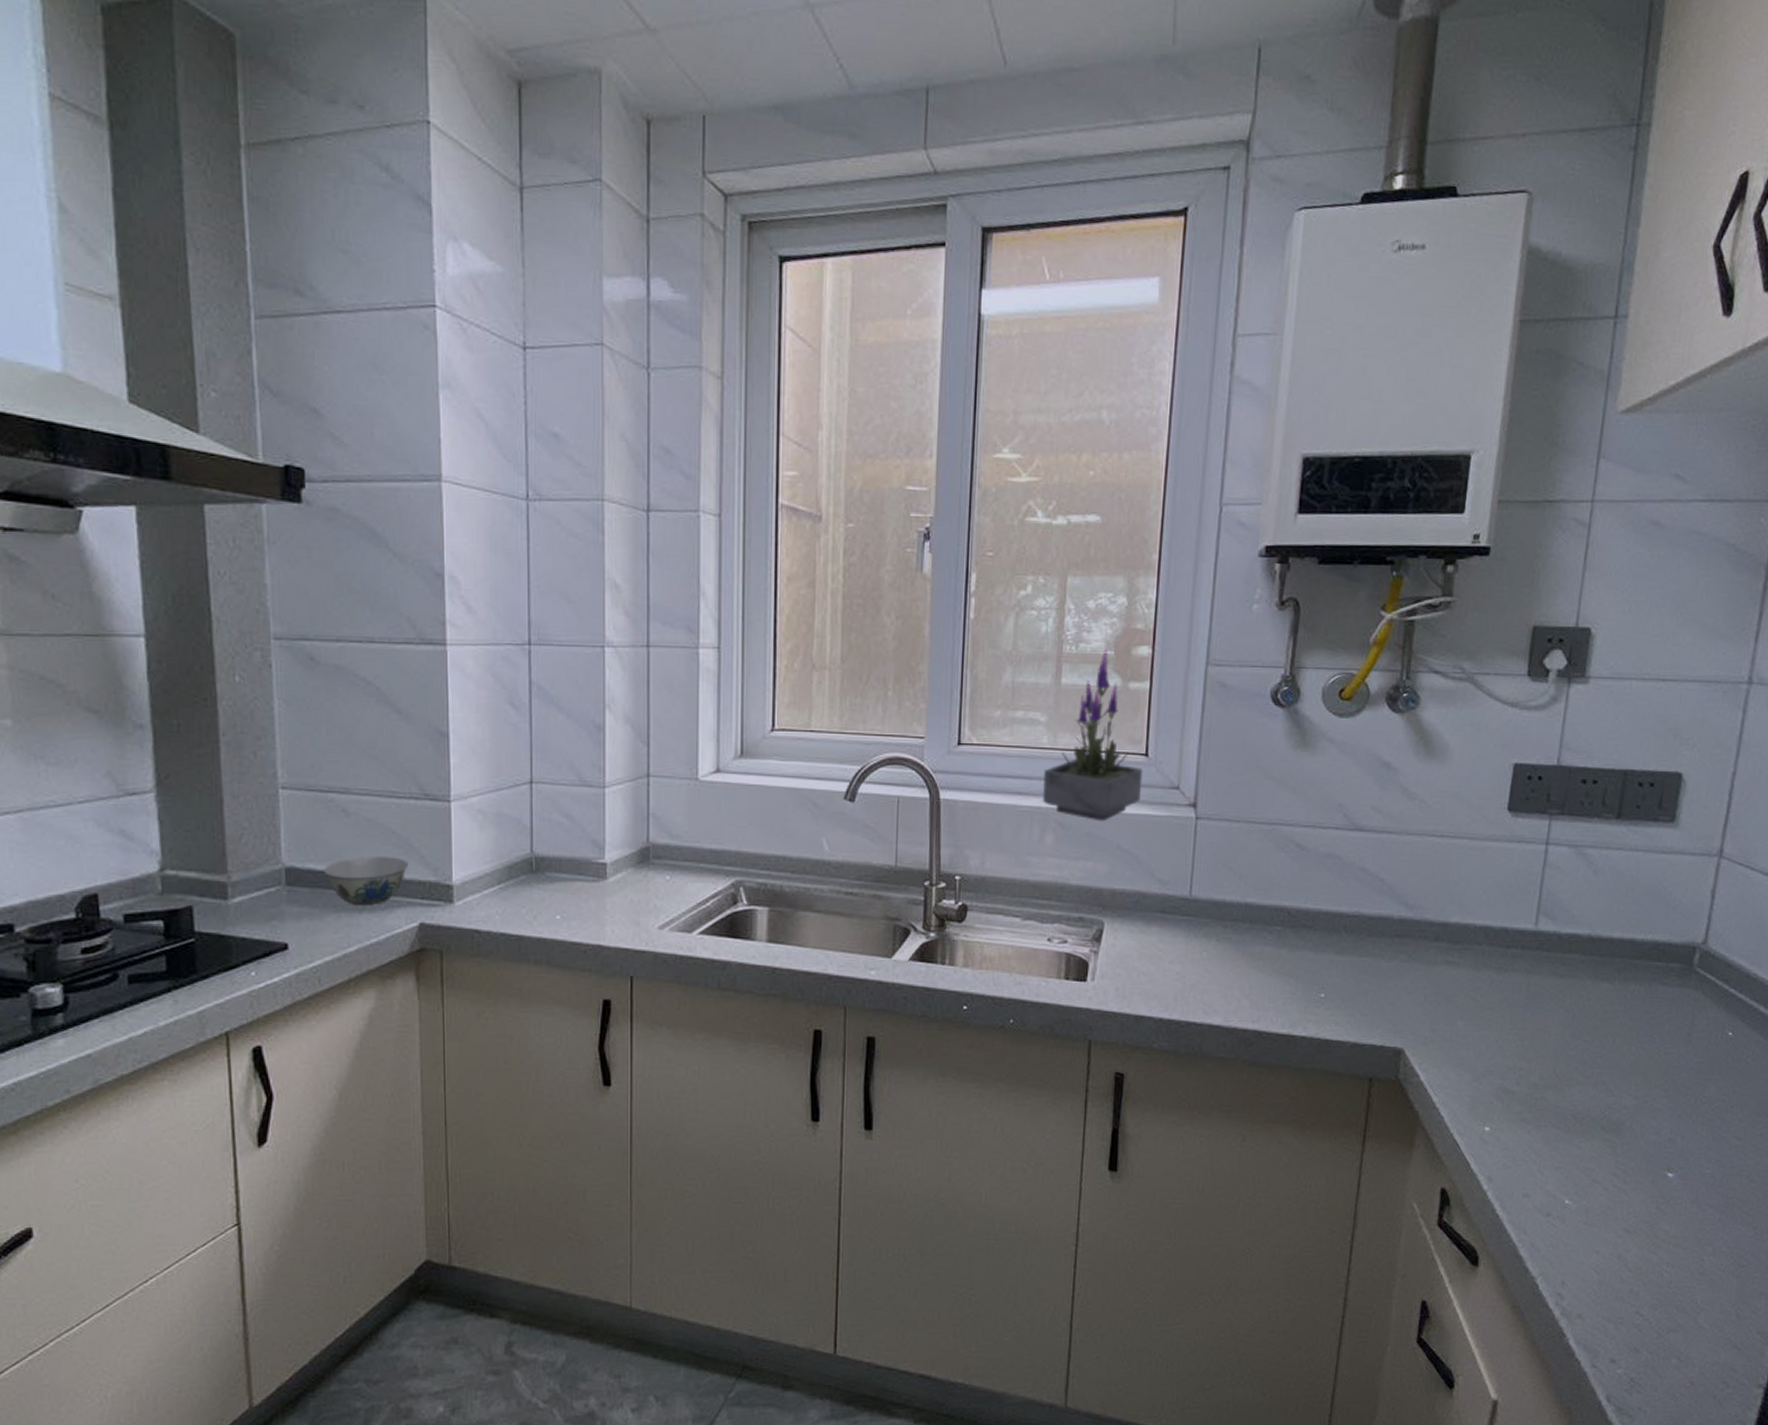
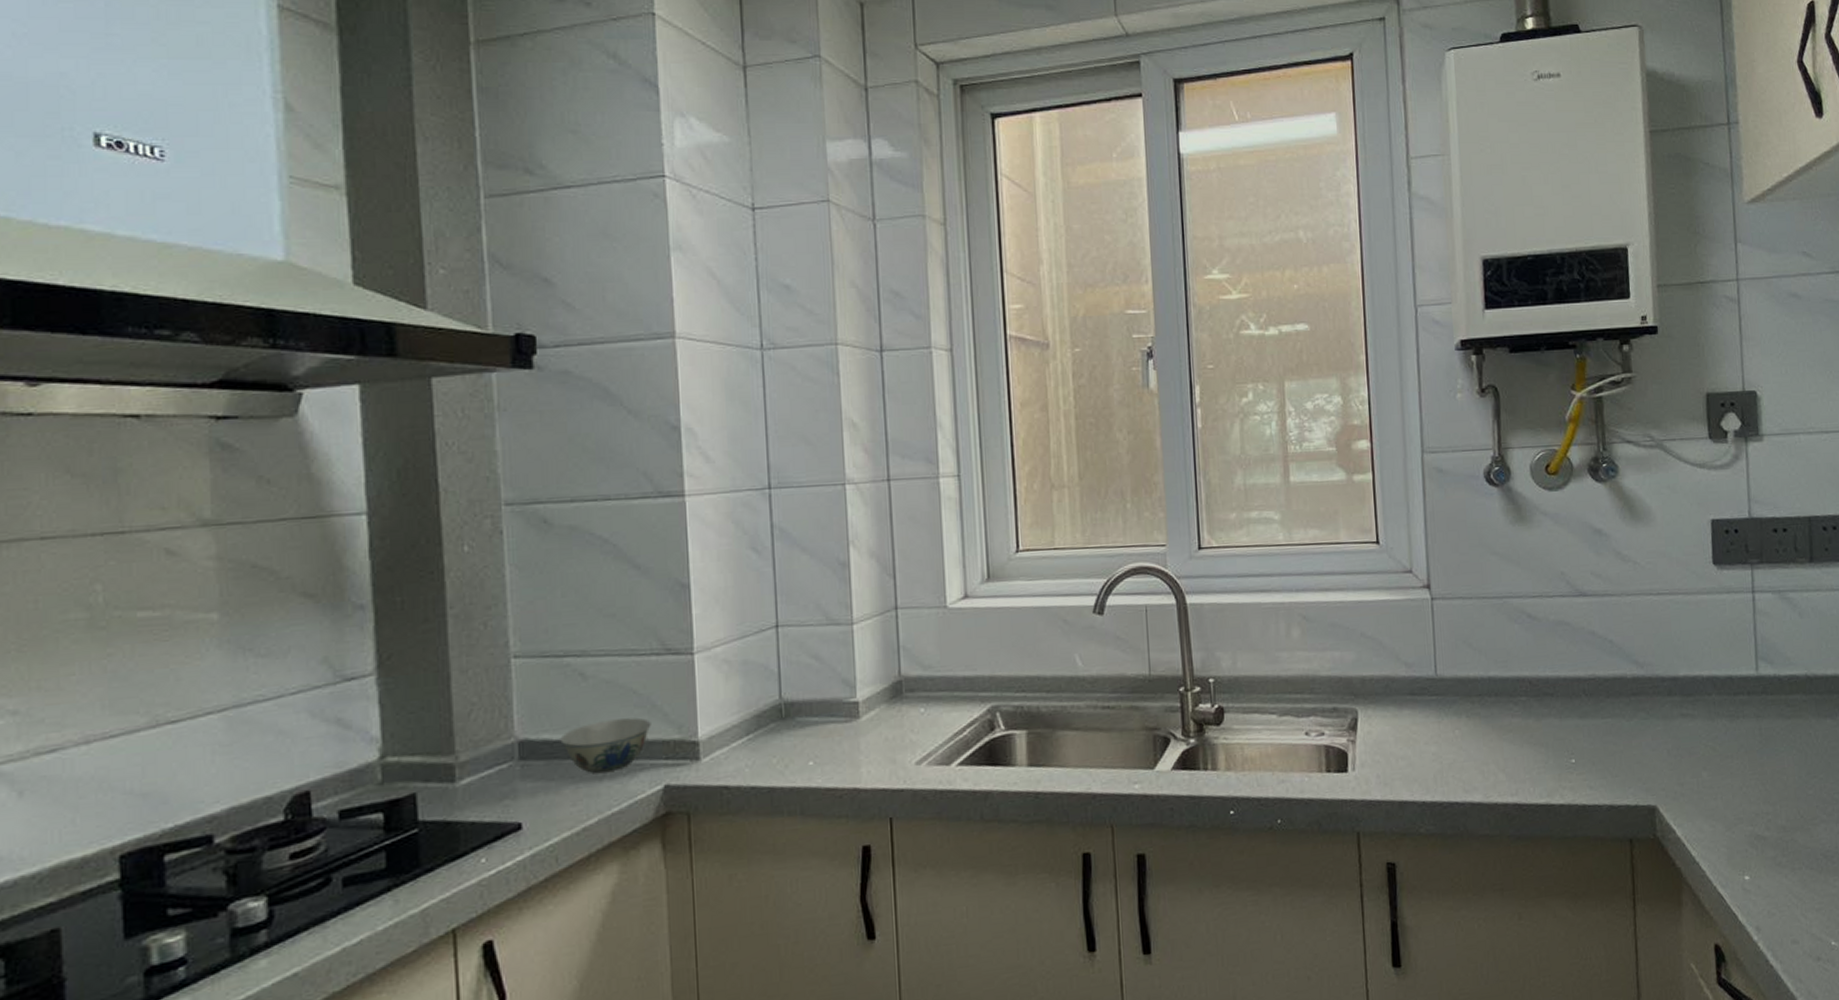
potted plant: present [1041,648,1143,822] -> none [1283,445,1377,611]

